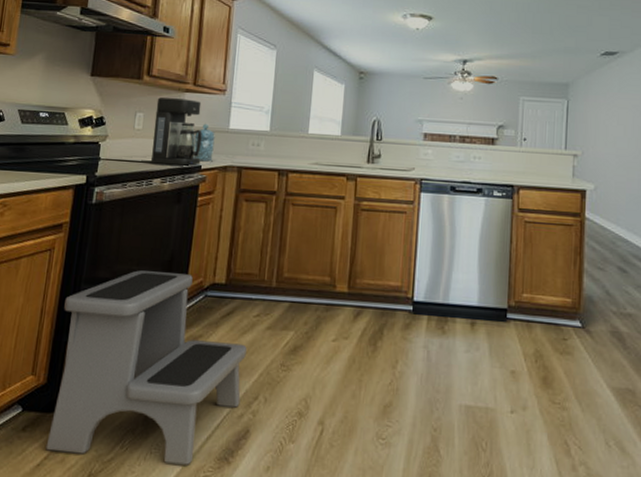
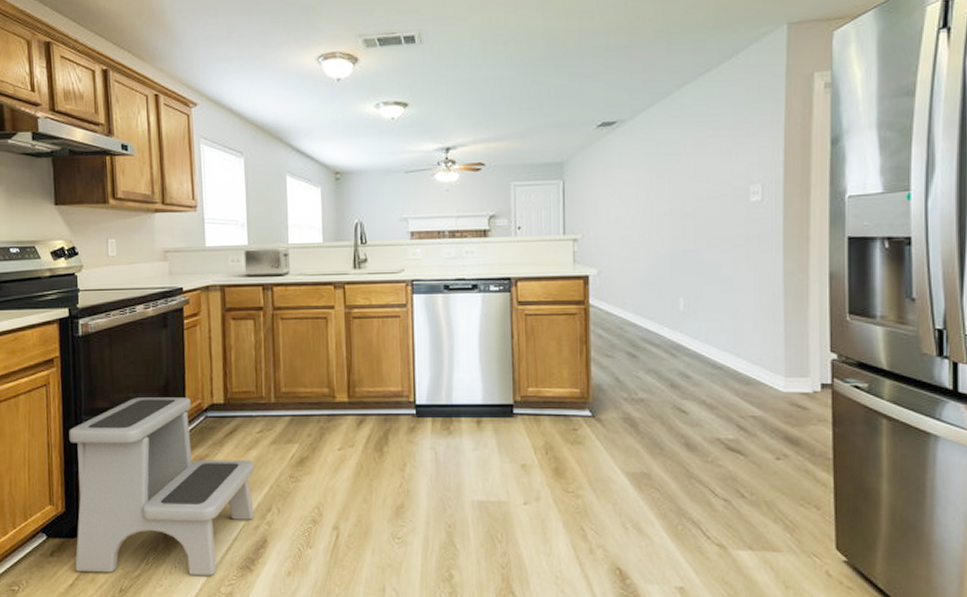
coffee maker: present [150,97,202,167] -> none [127,220,181,291]
canister: present [193,123,215,163] -> none [171,243,193,285]
toaster: none [263,134,308,164] -> present [244,246,291,277]

